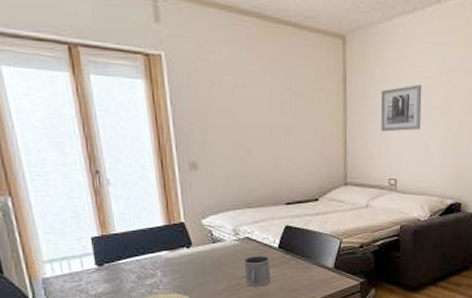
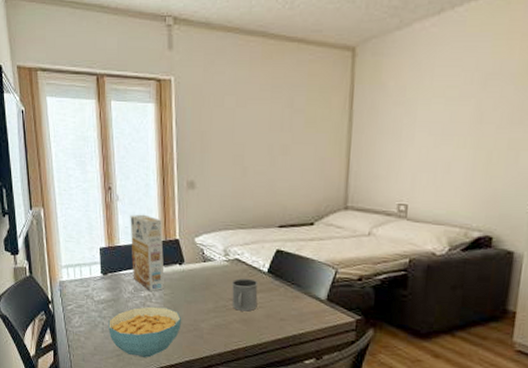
cereal box: none [125,198,172,279] -> present [130,214,164,292]
wall art: present [380,85,422,132] -> none [391,96,447,151]

